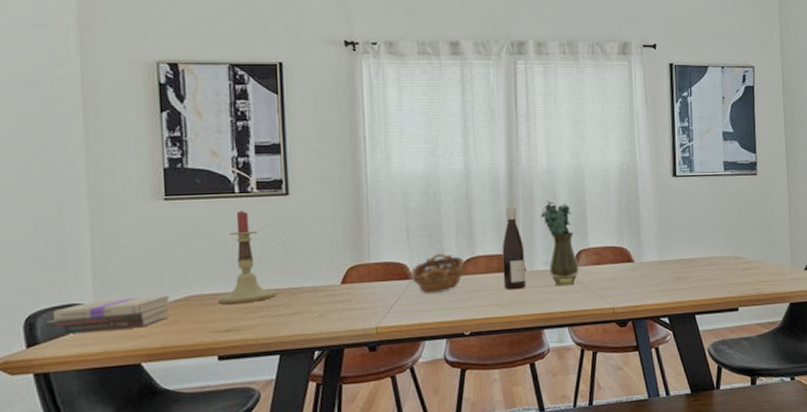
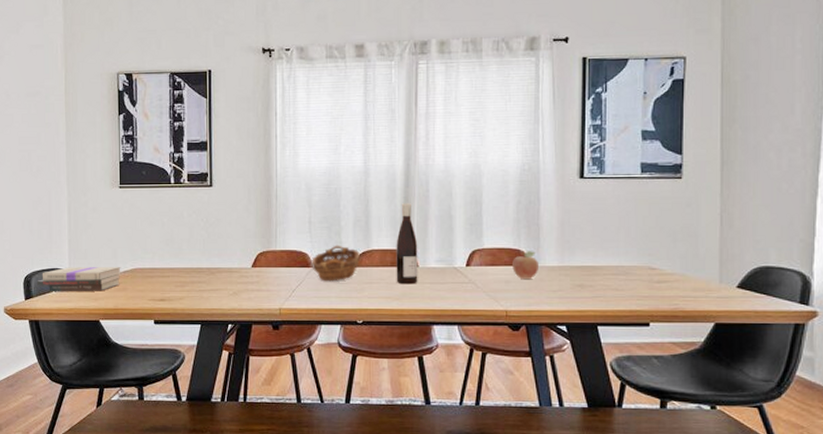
candlestick: present [218,211,276,305] -> none [155,199,200,278]
vase: present [540,200,579,287] -> none [435,199,472,285]
fruit: none [617,248,642,276] -> present [512,251,540,280]

